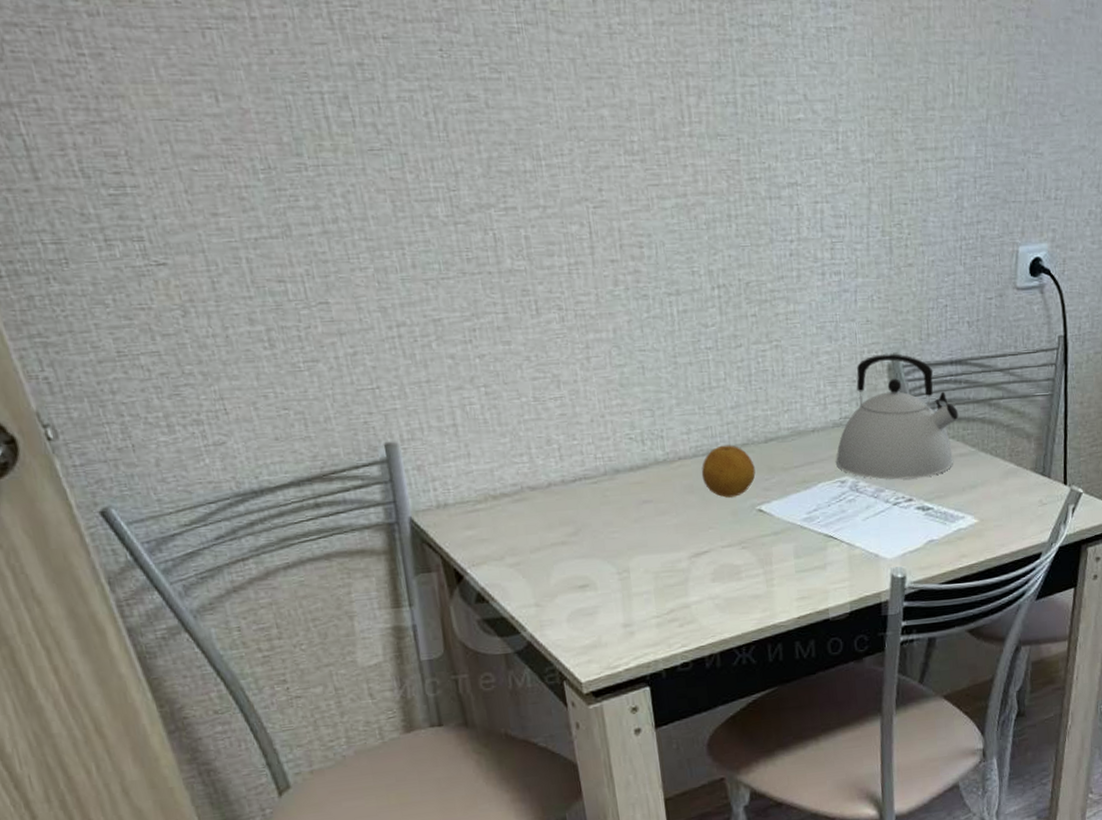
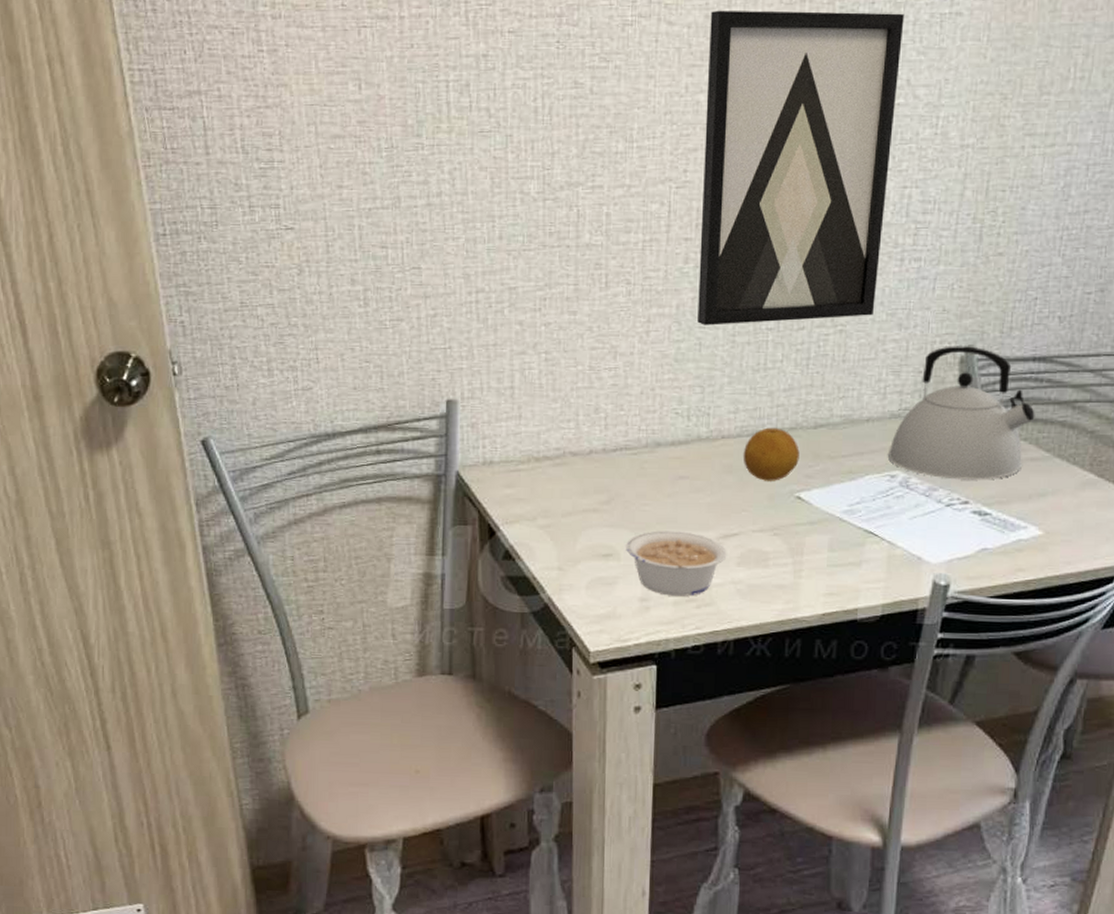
legume: none [599,554,701,619] -> present [625,531,727,597]
wall art: none [600,18,805,348] -> present [697,10,905,326]

